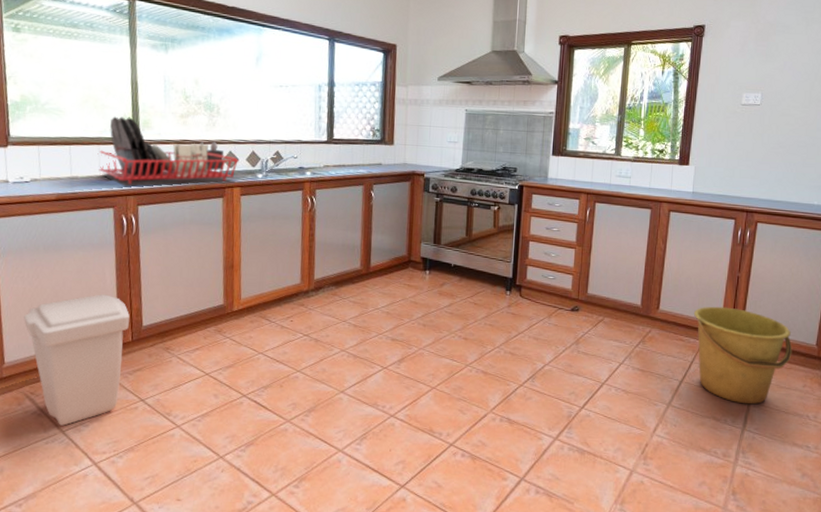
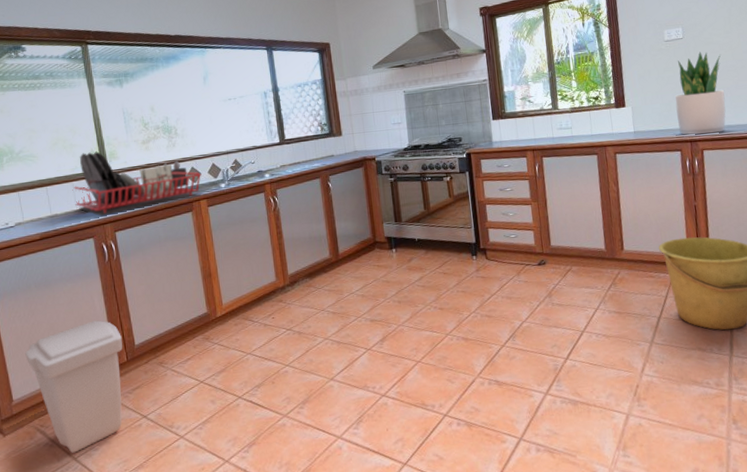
planter: none [738,121,794,207] -> present [675,51,726,135]

